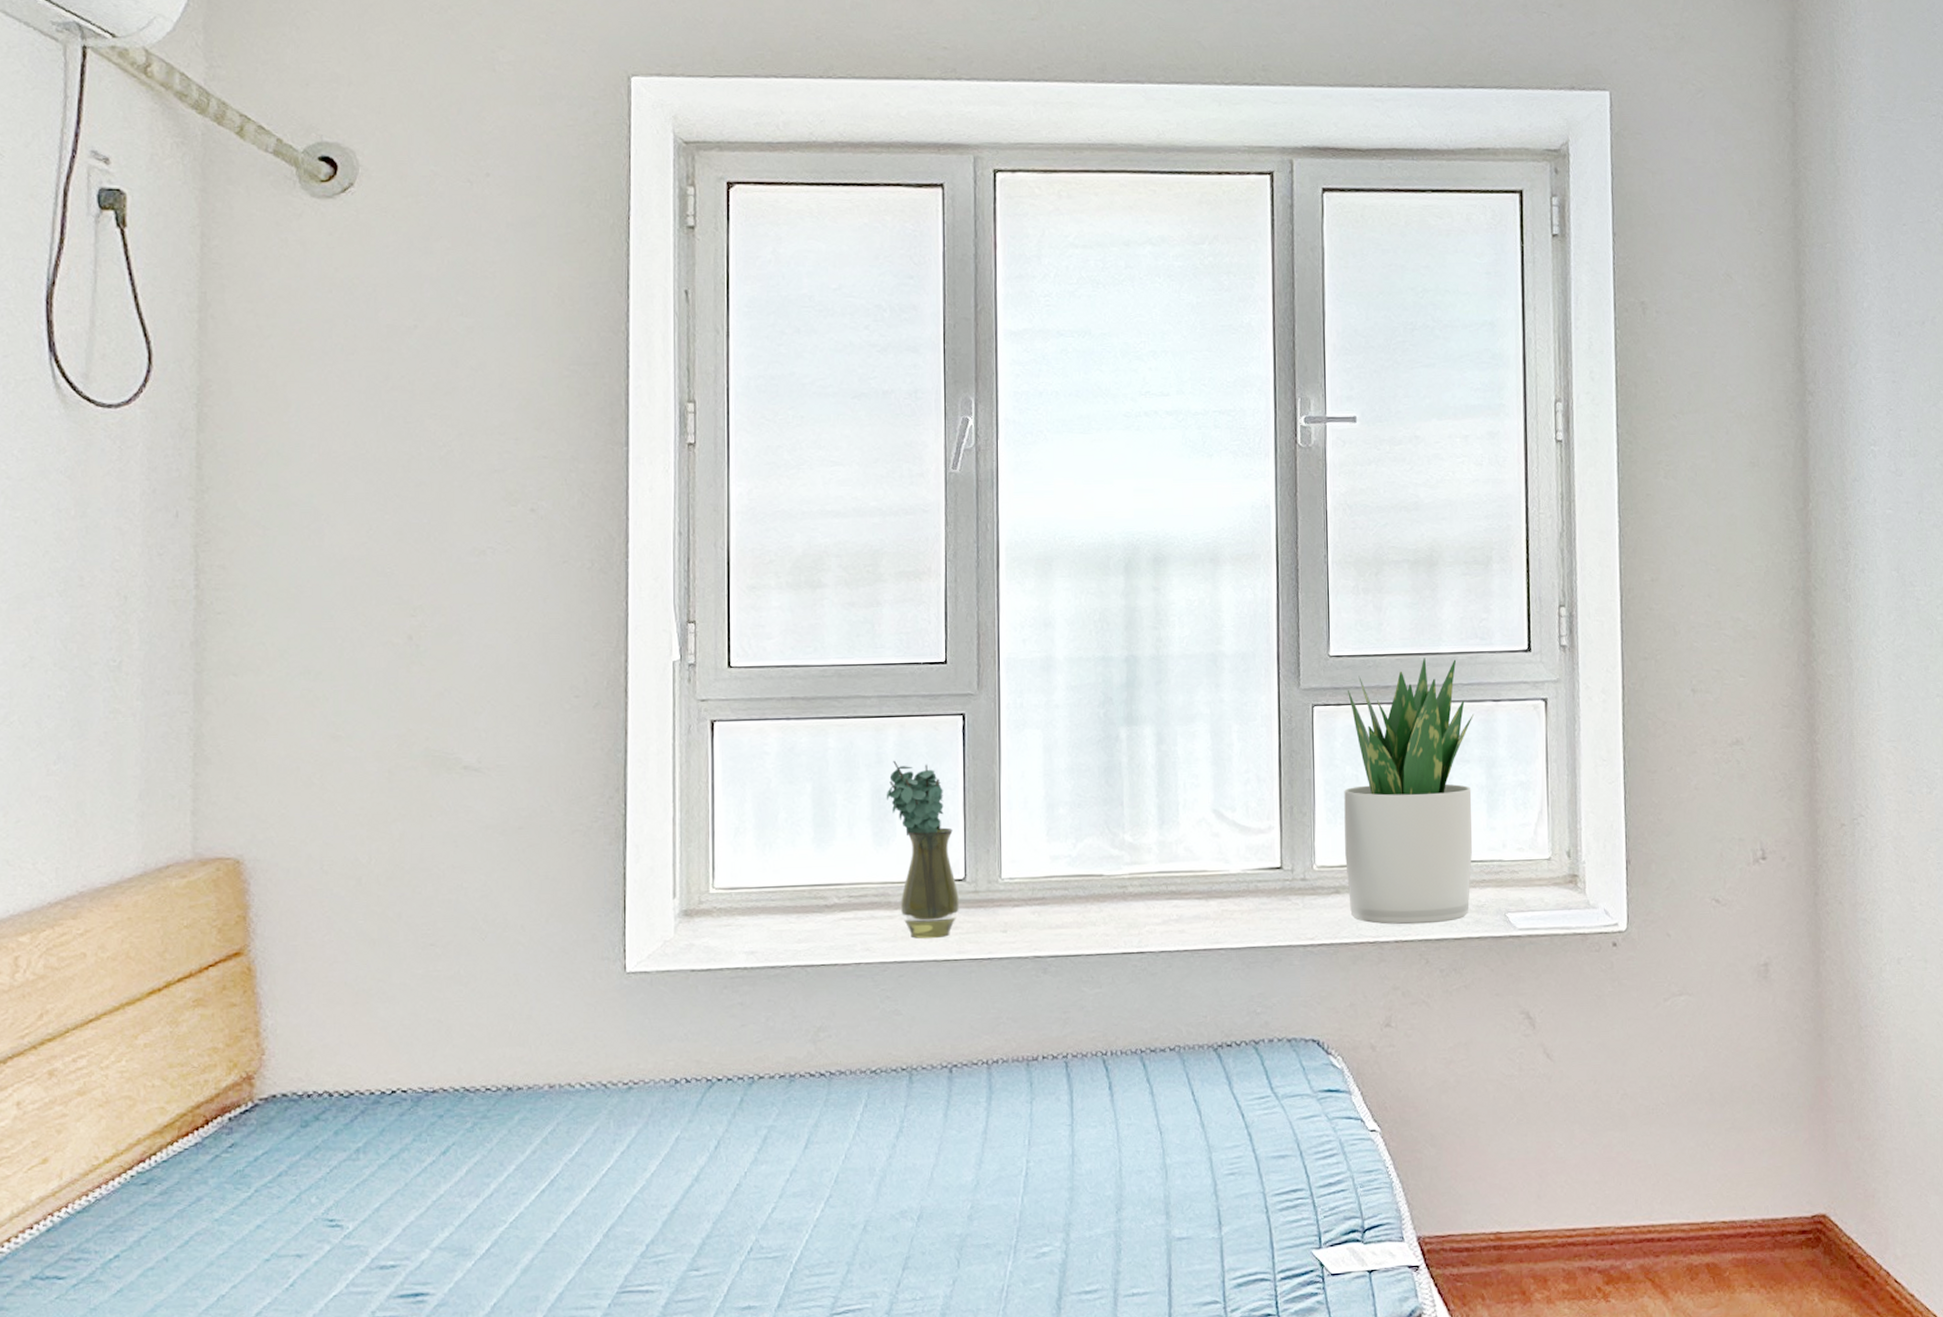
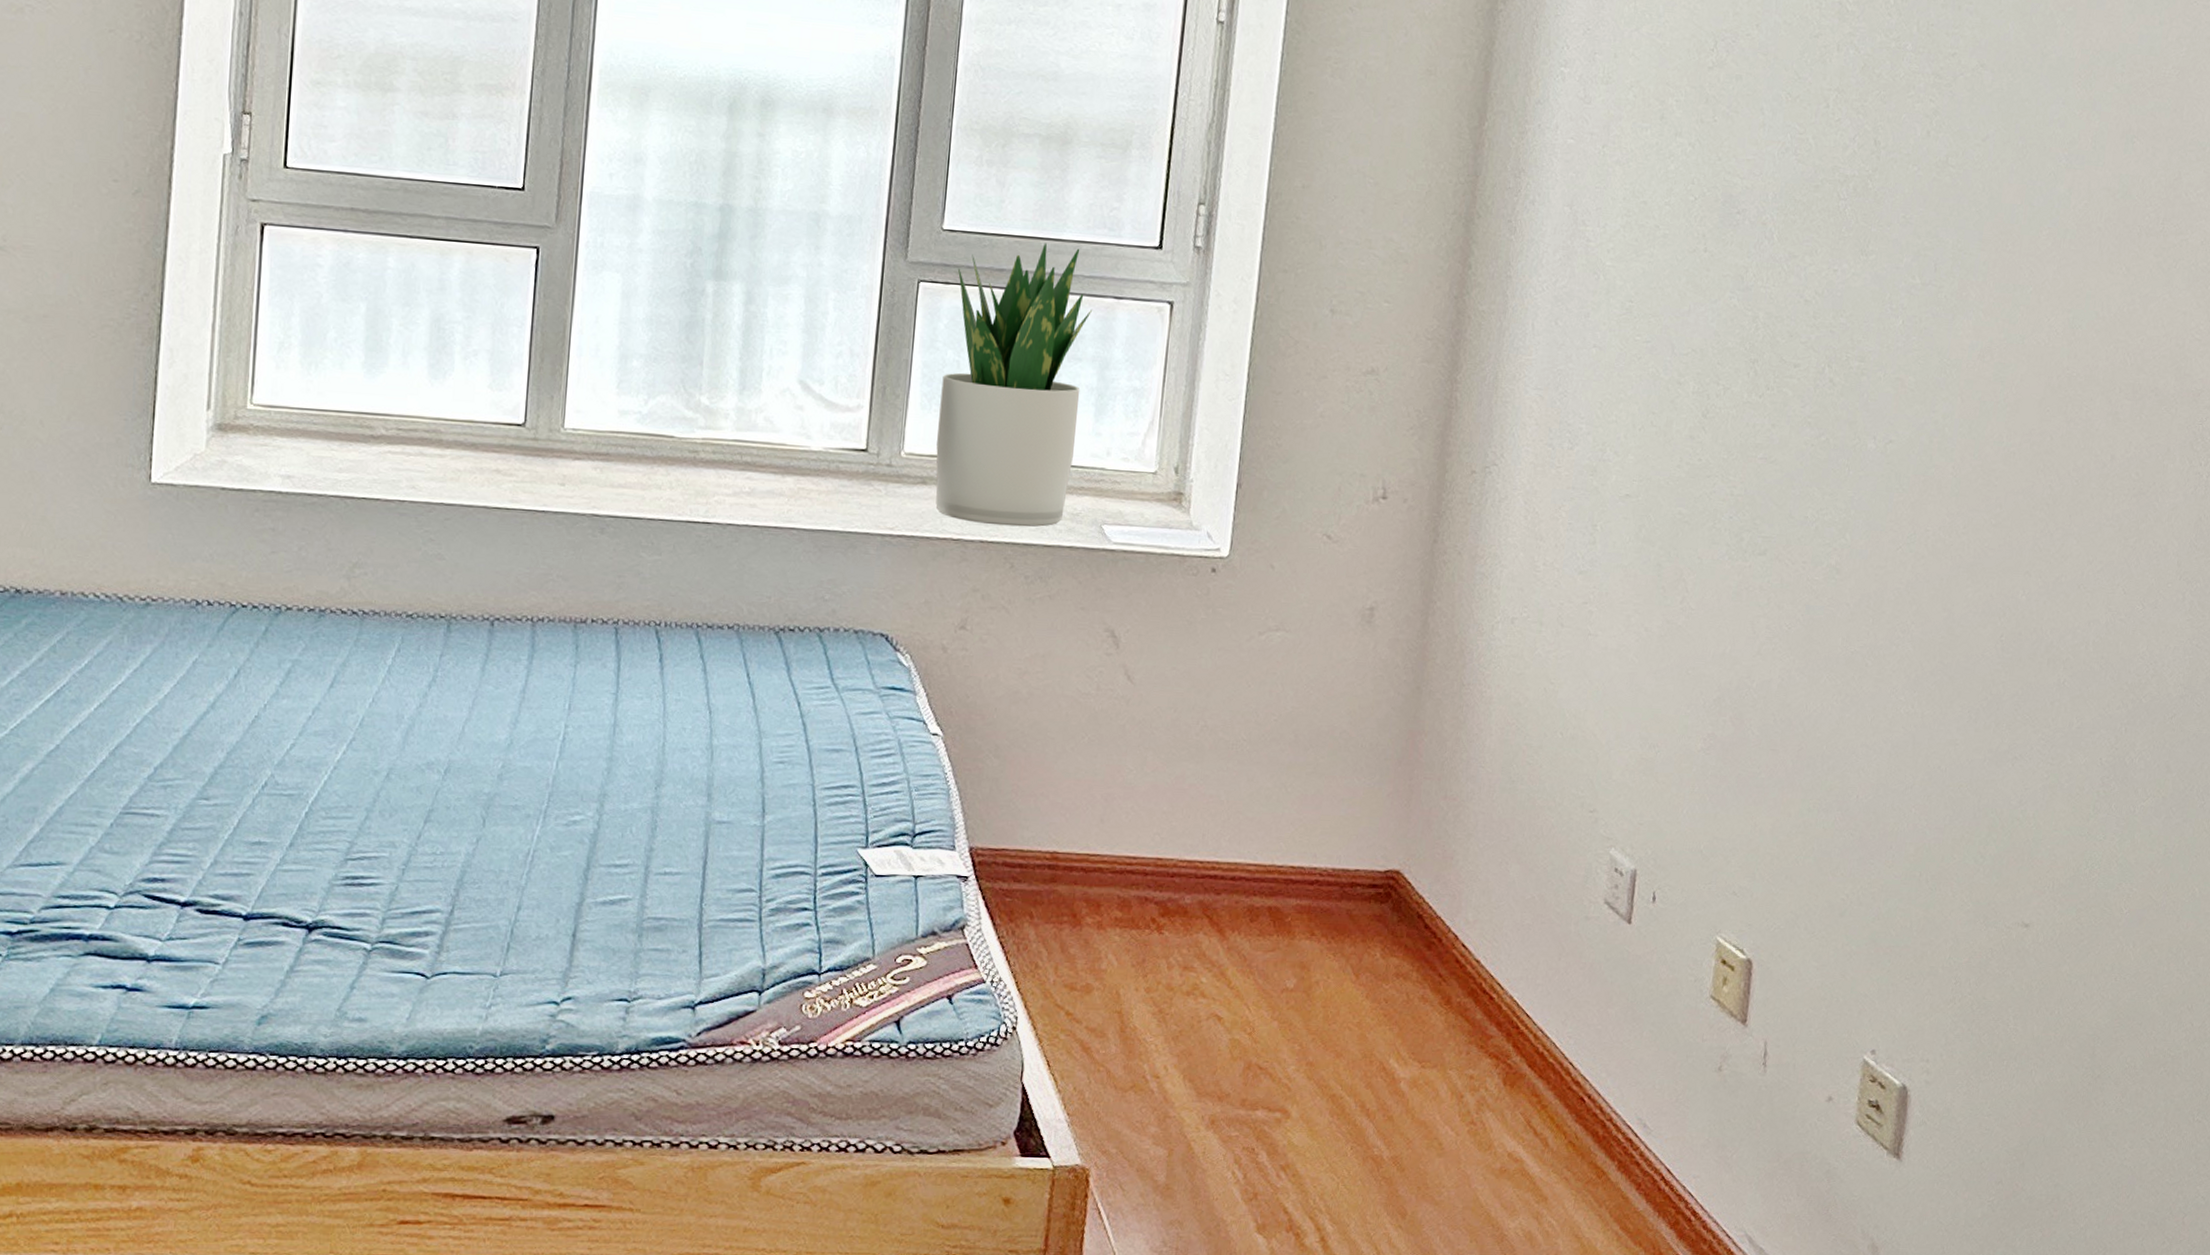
vase: present [886,760,960,940] -> none [446,288,518,484]

